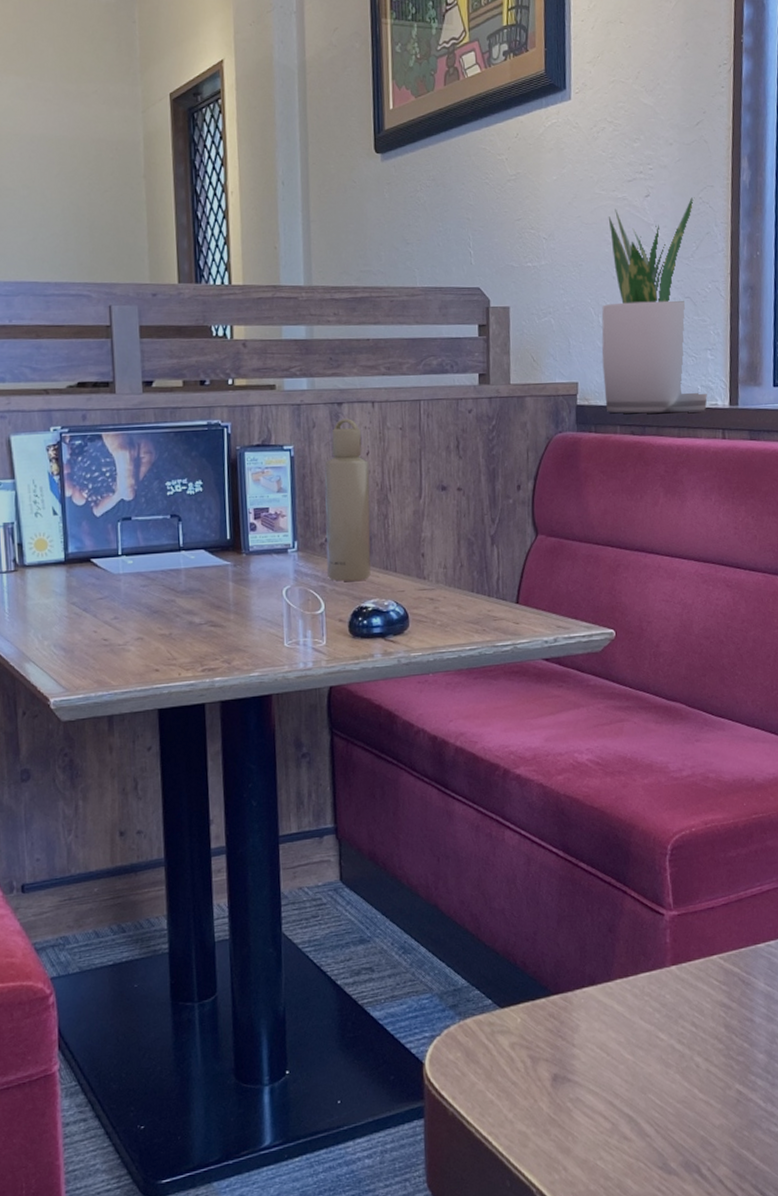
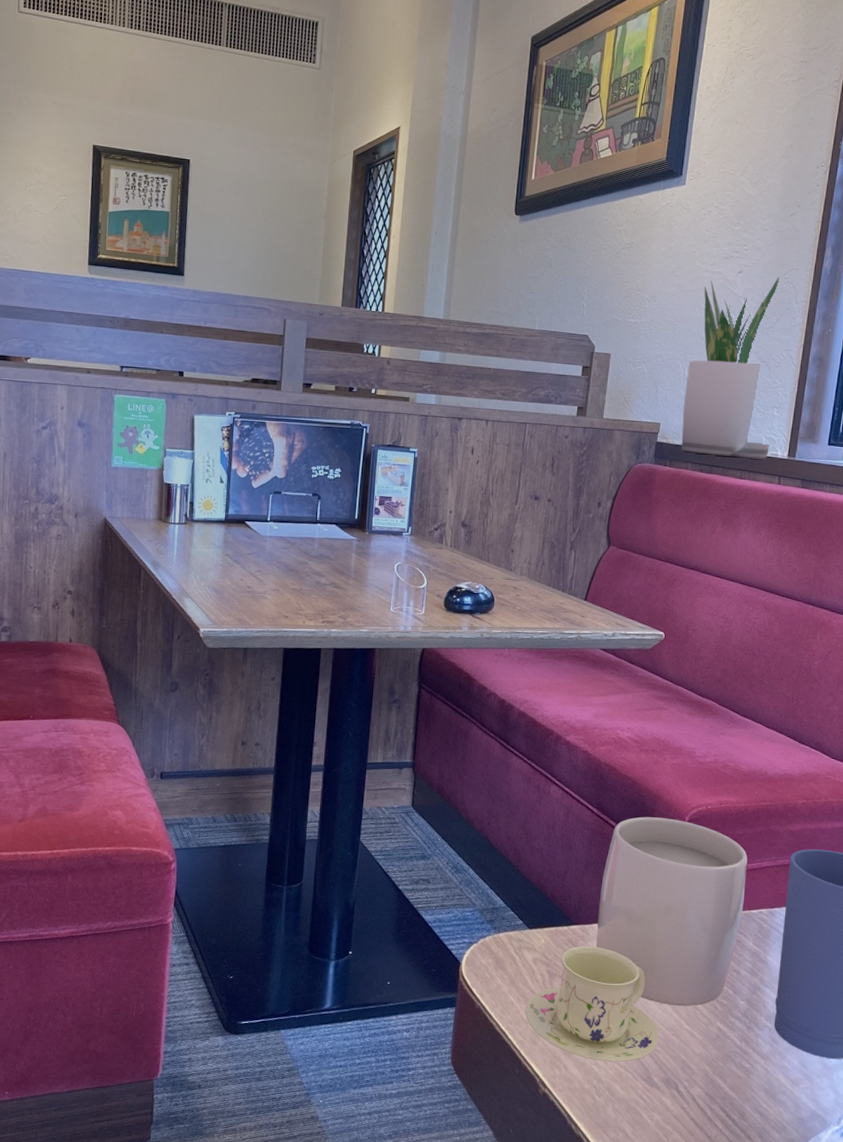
bottle: present [324,418,371,582] -> none [431,431,477,565]
cup and saucer: none [508,1016,671,1155] -> present [525,945,659,1063]
mug: none [579,849,748,1073] -> present [595,816,748,1007]

